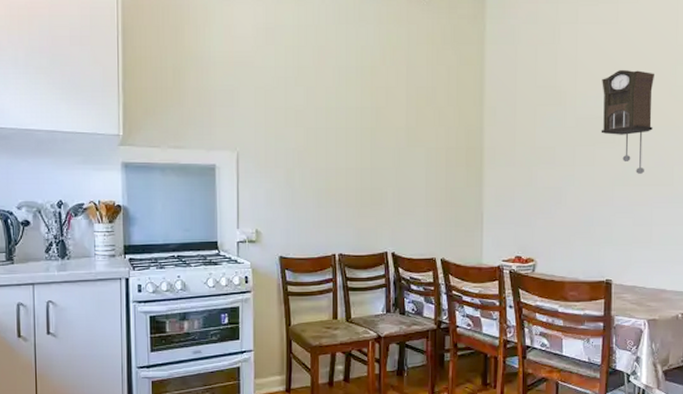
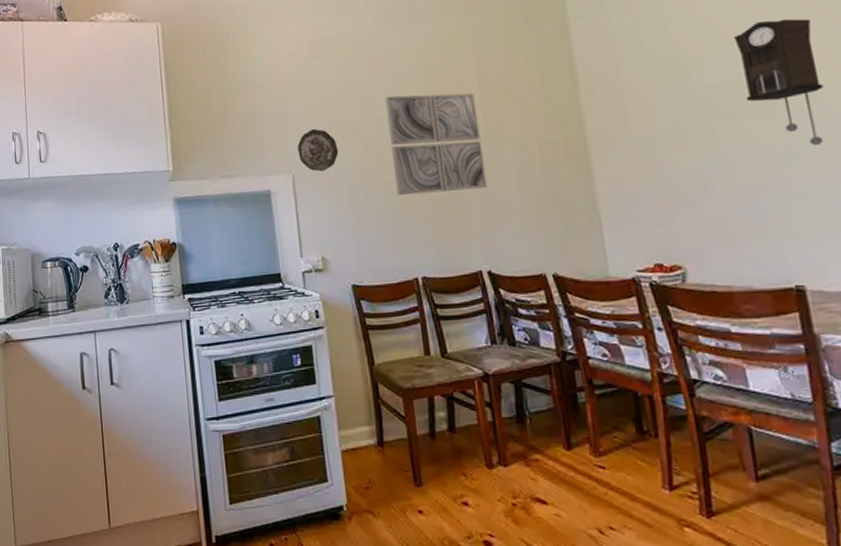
decorative plate: none [244,111,281,152] -> present [297,128,339,172]
wall art: none [326,90,402,183] -> present [384,93,488,196]

